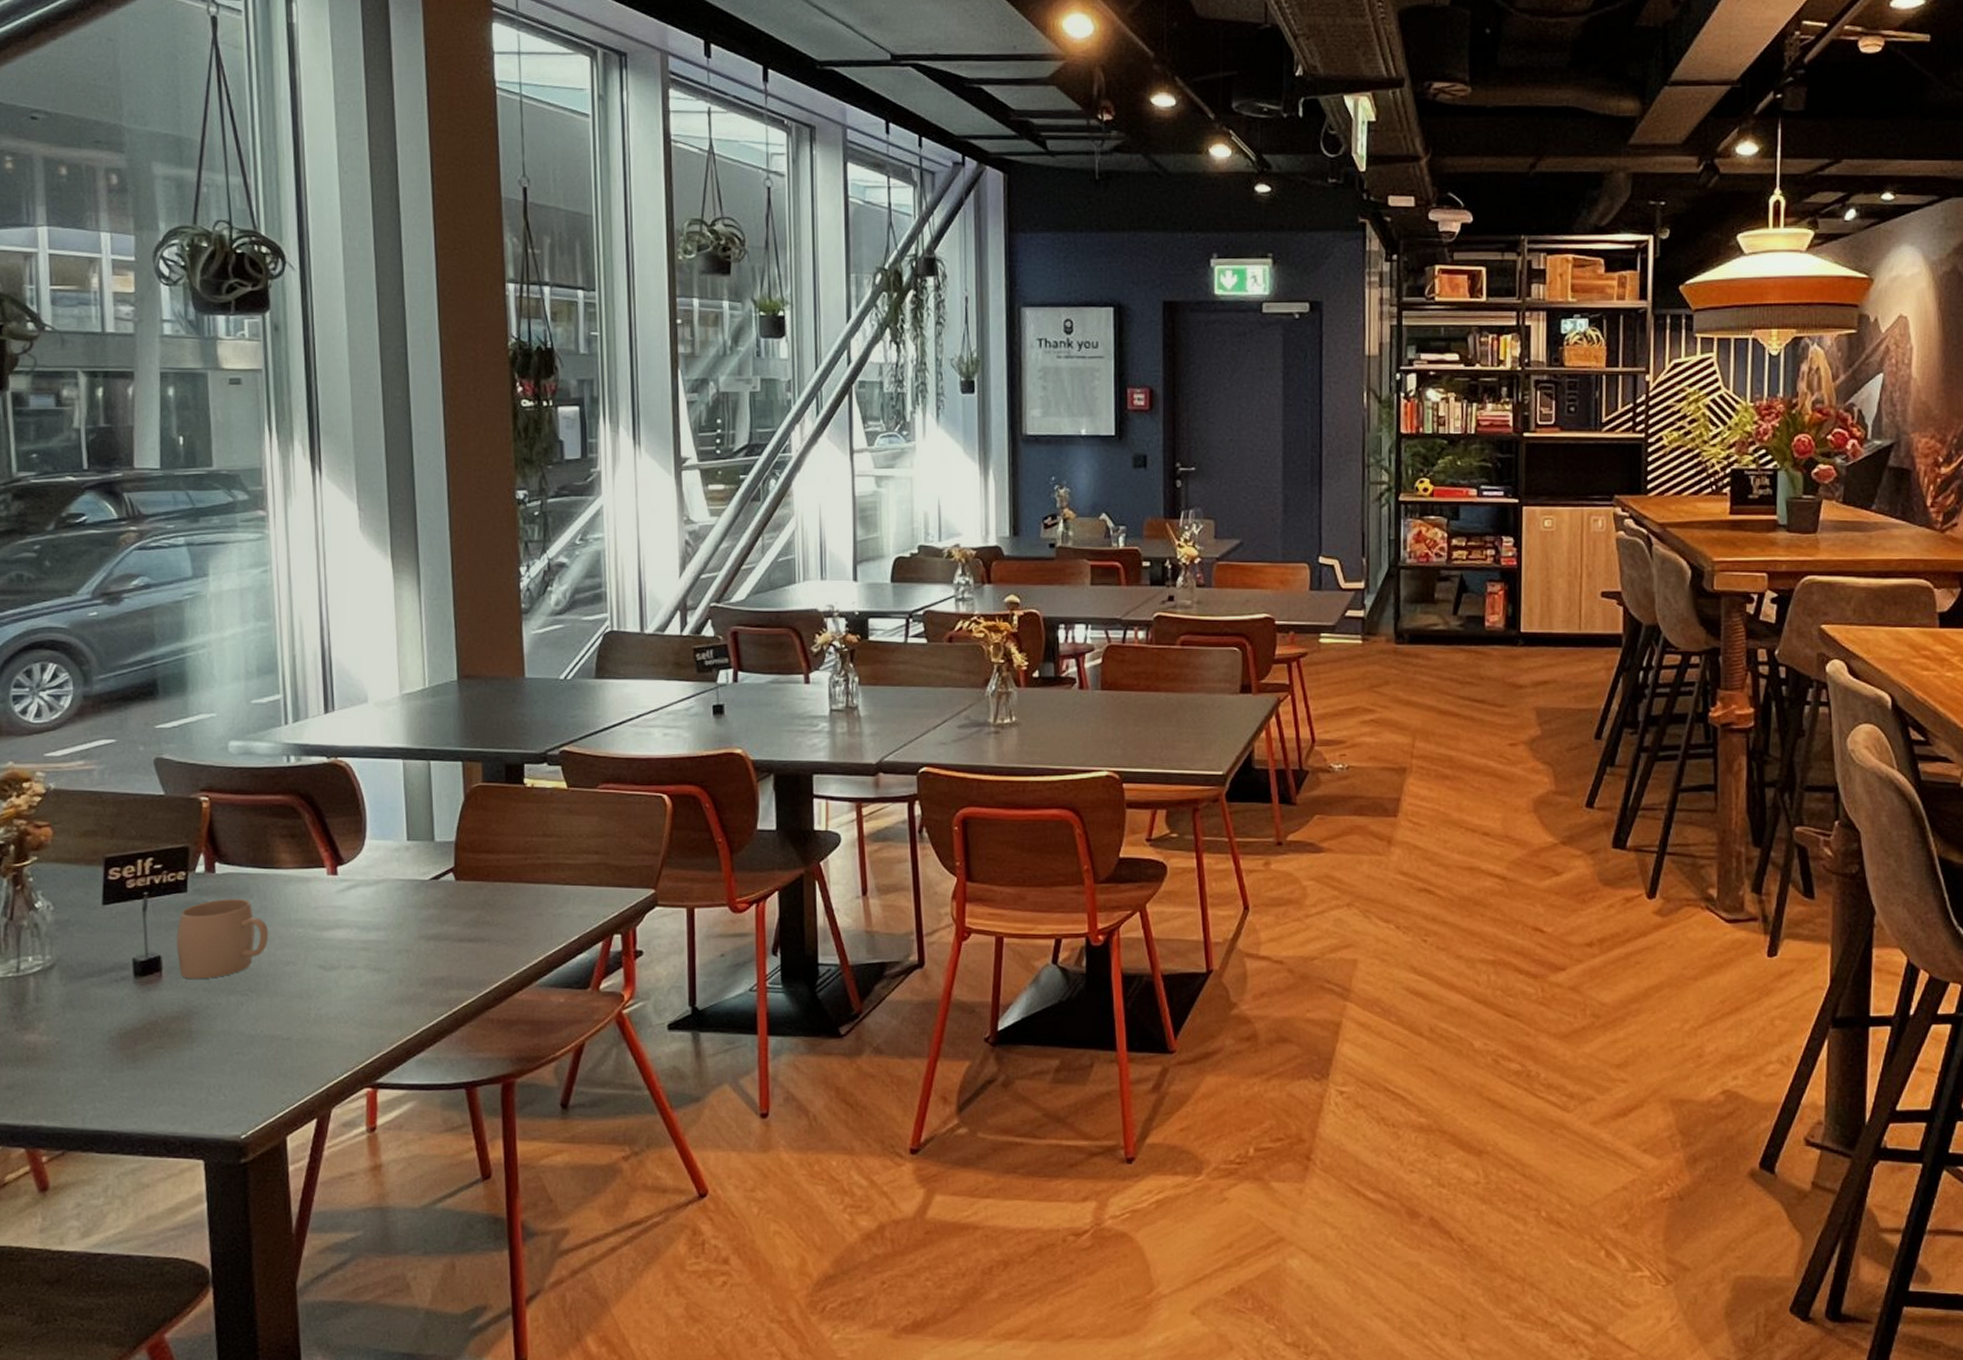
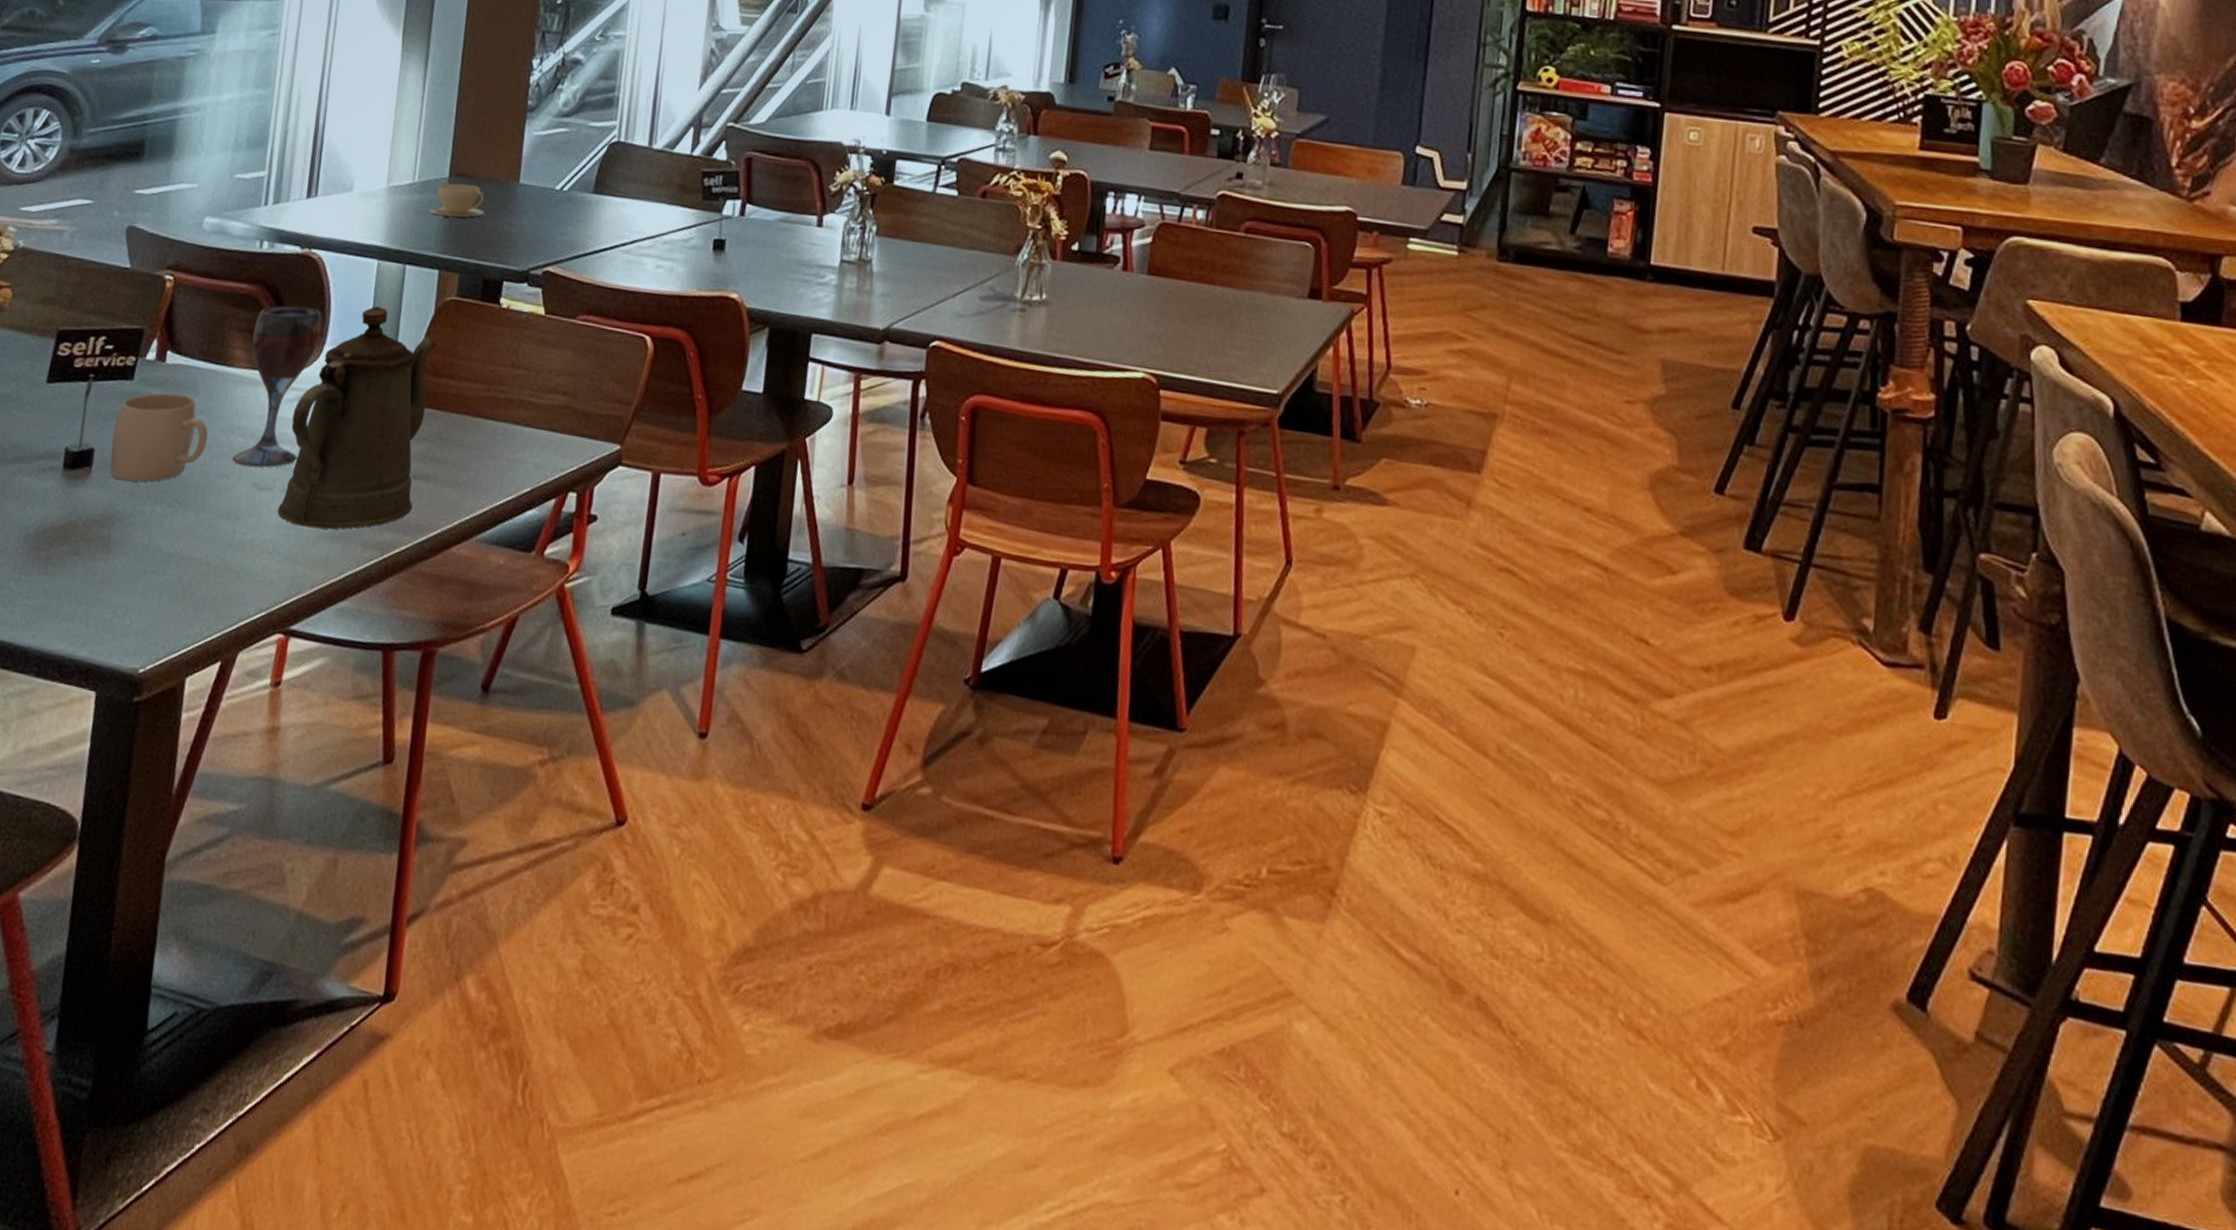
cup: none [295,808,359,953] -> present [232,305,322,469]
coffee pot: none [346,799,472,996] -> present [277,305,437,530]
teacup: none [443,685,496,715] -> present [429,183,485,218]

